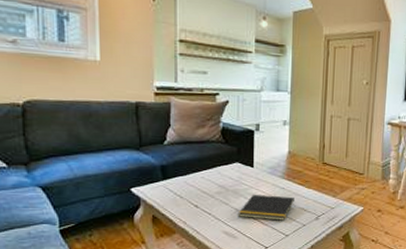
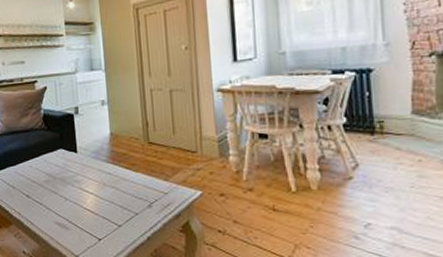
notepad: present [238,194,294,221] -> none [67,181,123,209]

